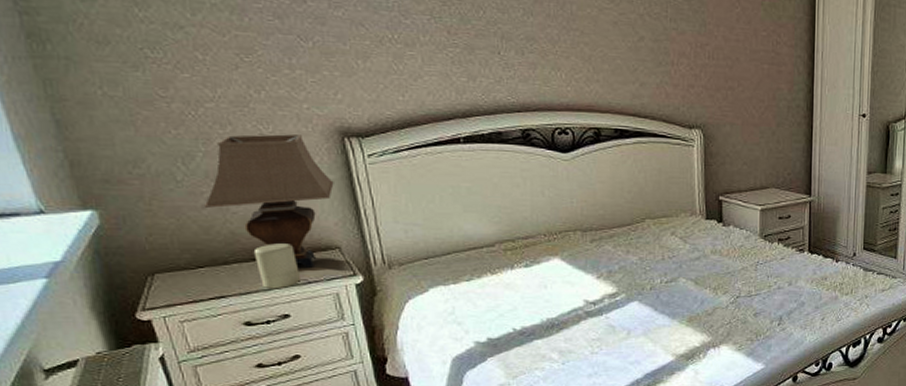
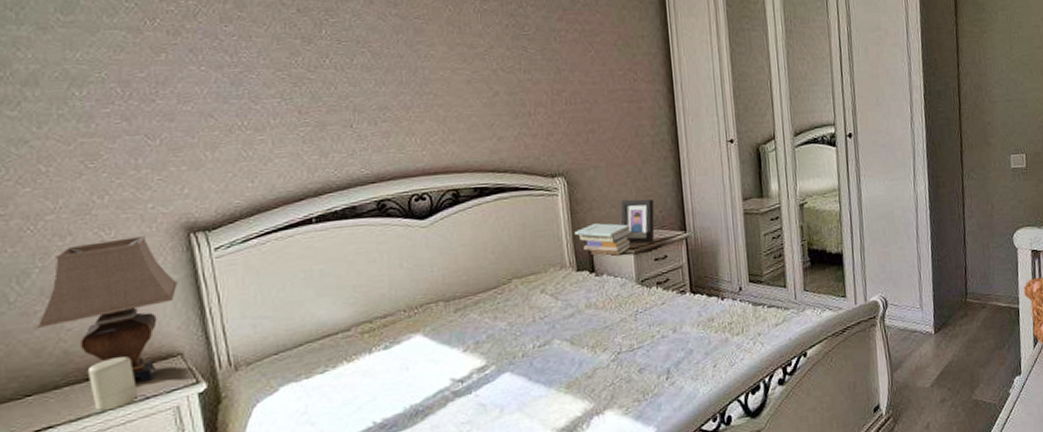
books: none [707,177,760,210] -> present [575,223,632,256]
picture frame: none [752,159,783,202] -> present [620,199,655,244]

